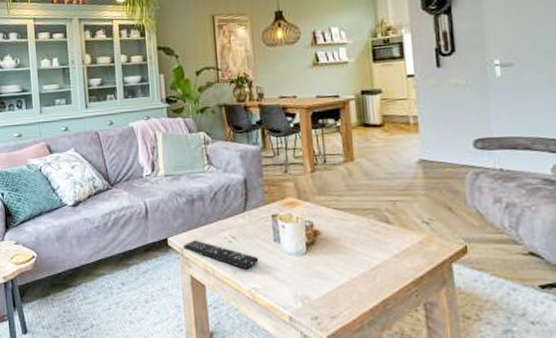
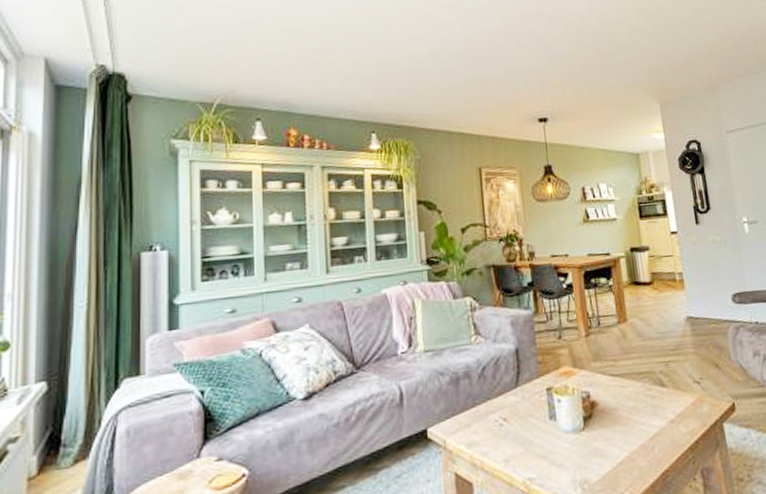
remote control: present [182,240,259,269] -> none [445,427,534,456]

